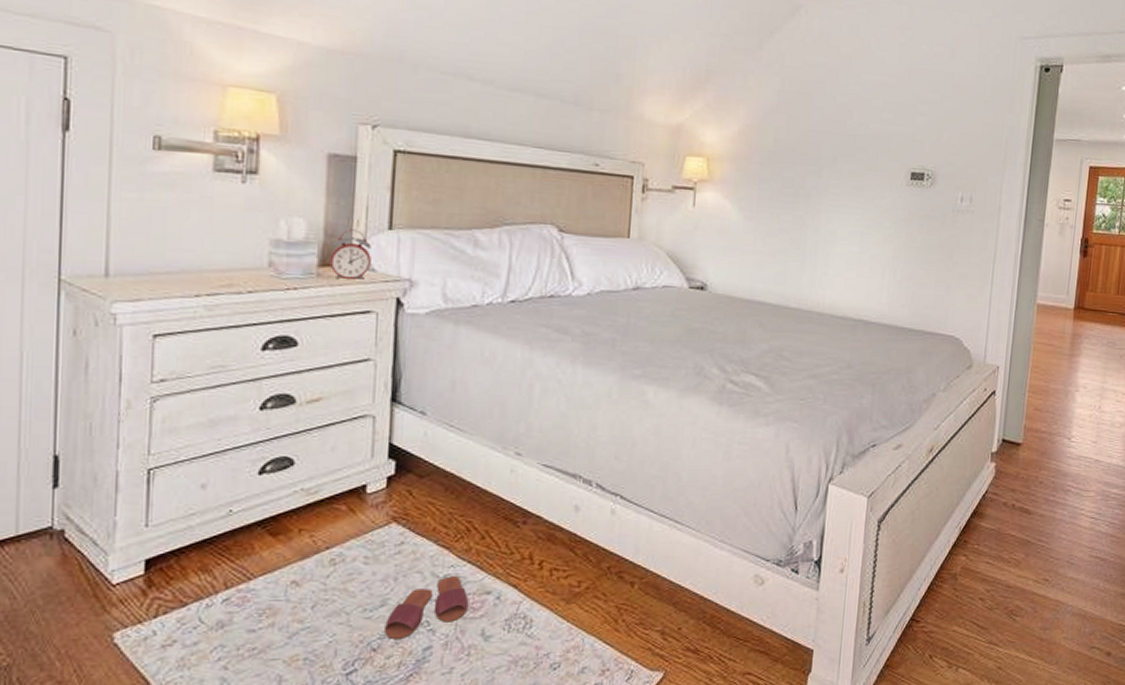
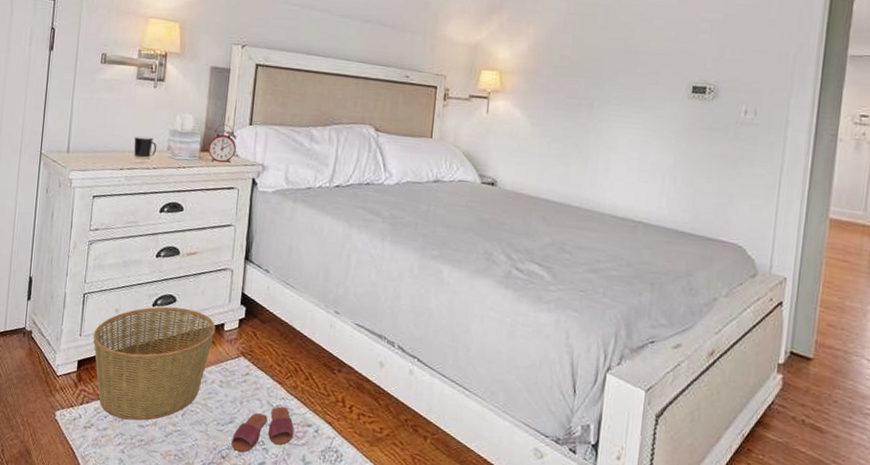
basket: none [167,471,355,626] -> present [93,306,216,421]
mug: none [215,249,252,281] -> present [134,136,157,159]

